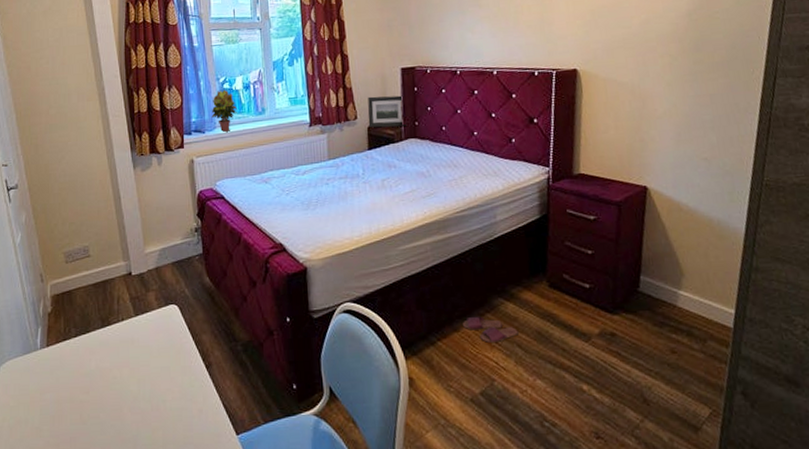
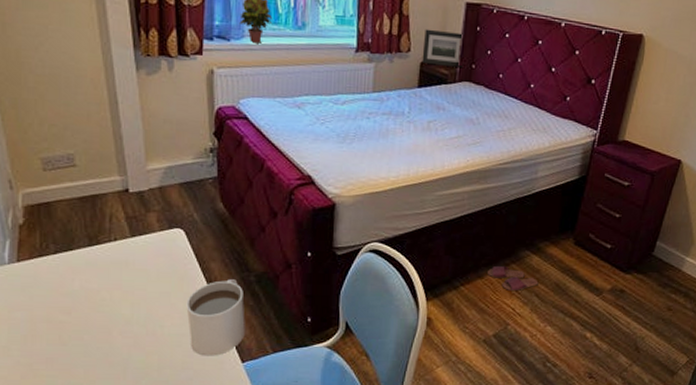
mug: none [184,349,238,430] -> present [186,278,246,356]

